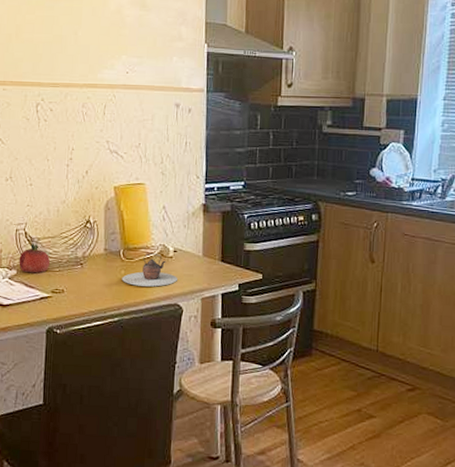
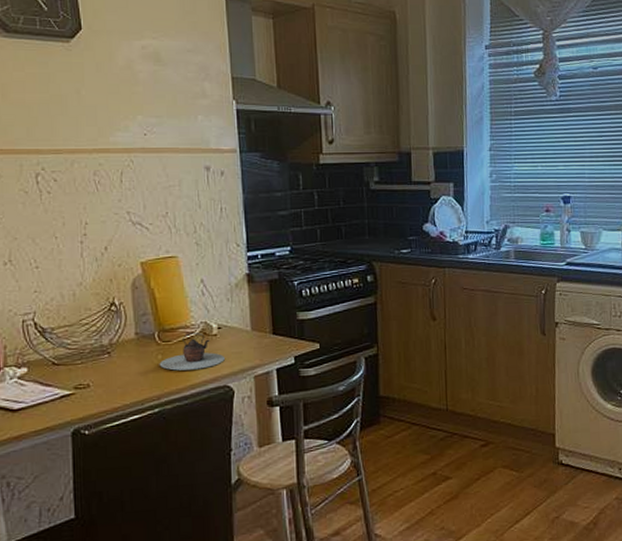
fruit: present [19,243,50,274] -> none [29,334,69,370]

